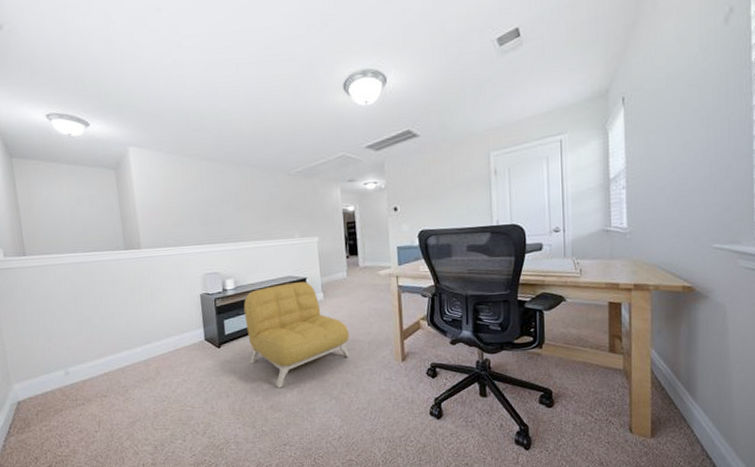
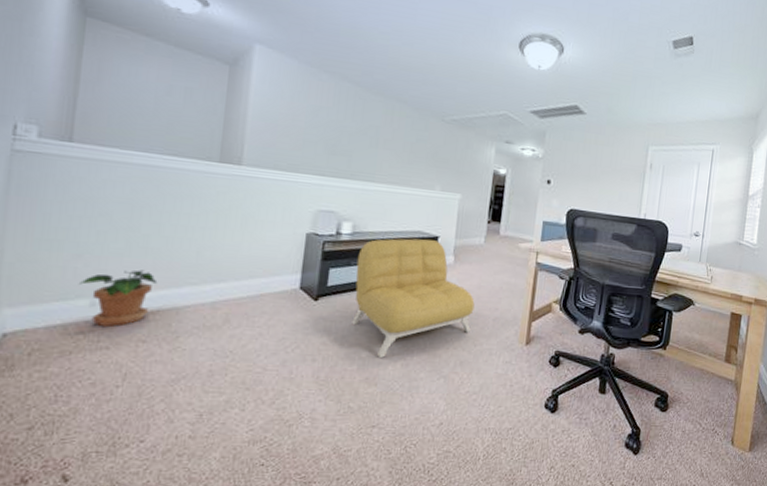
potted plant: none [55,343,104,389] -> present [80,270,158,328]

